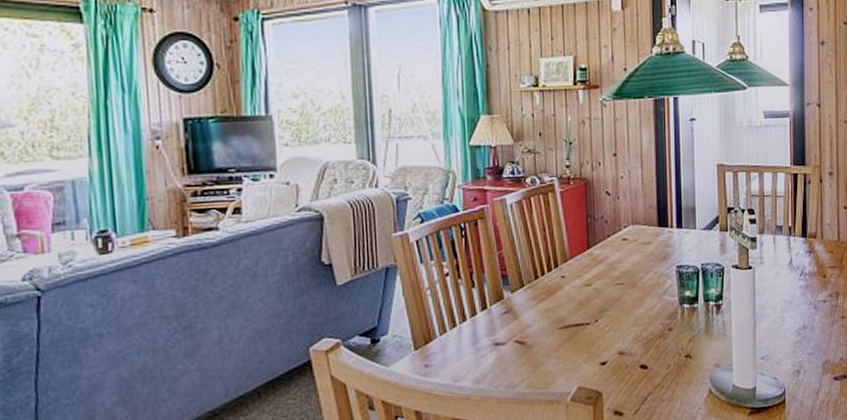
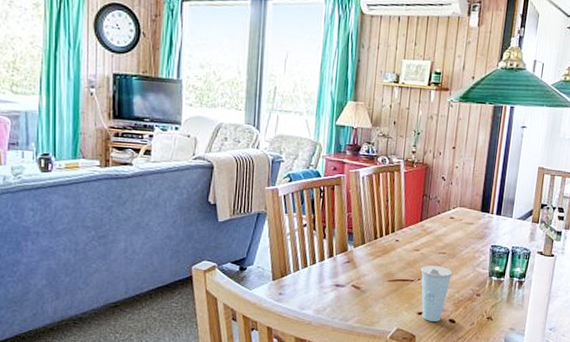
cup: none [597,300,636,372] -> present [421,265,453,322]

